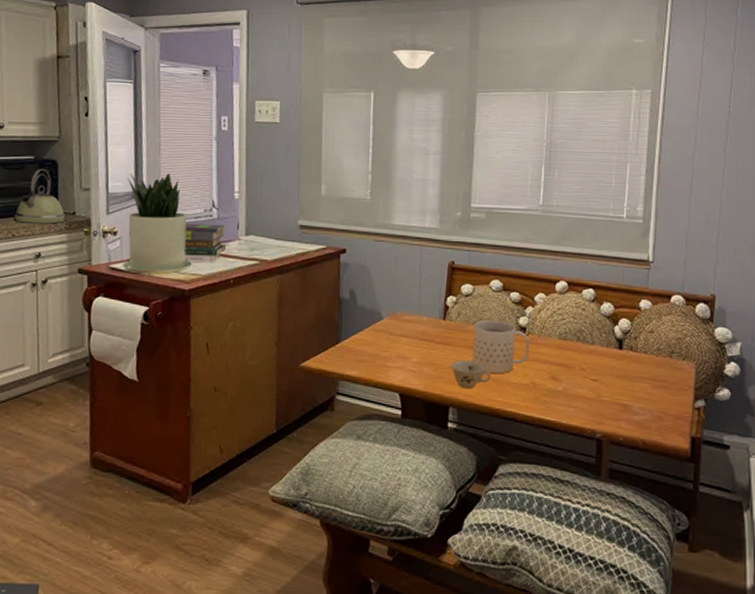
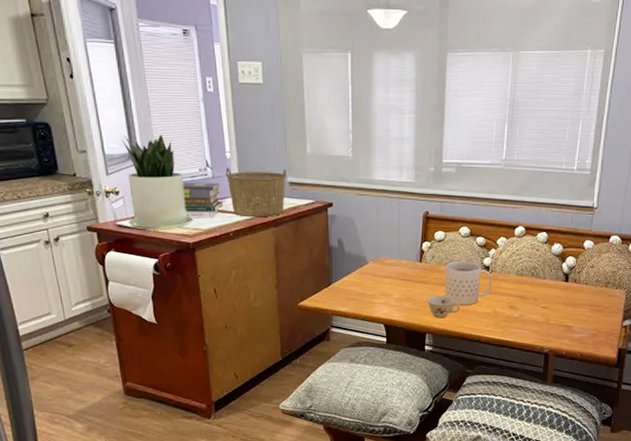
kettle: present [13,168,66,225] -> none [15,131,68,186]
basket: none [231,209,298,264] -> present [225,168,286,218]

